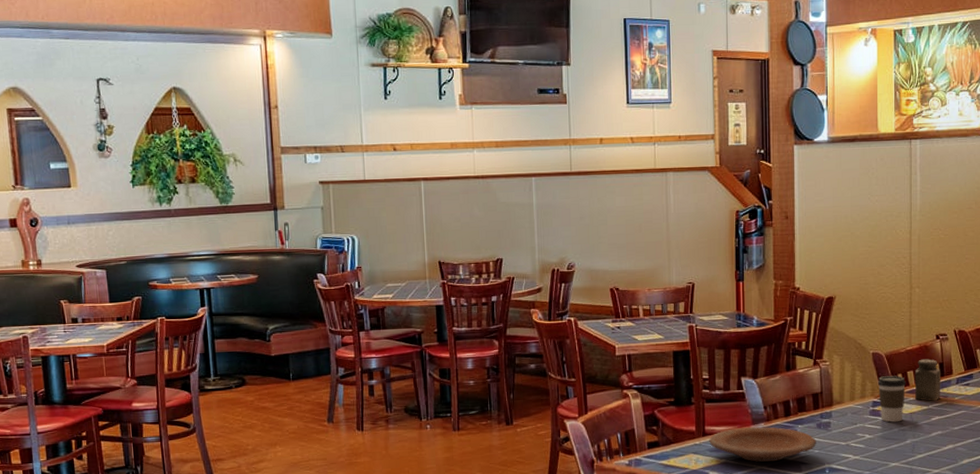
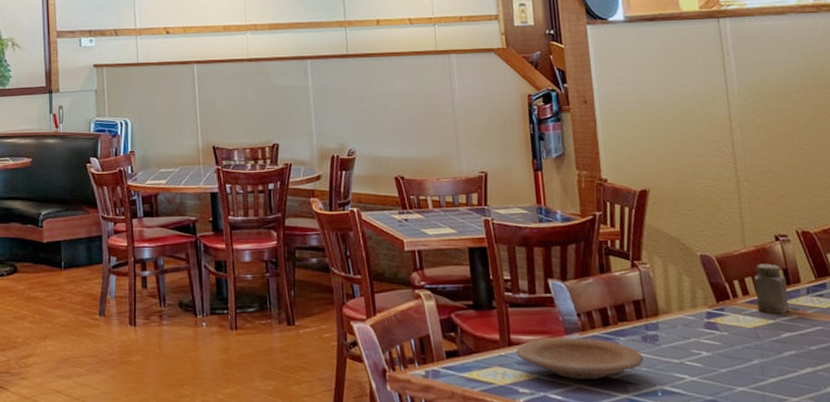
coffee cup: present [877,375,906,423] -> none [710,282,746,338]

